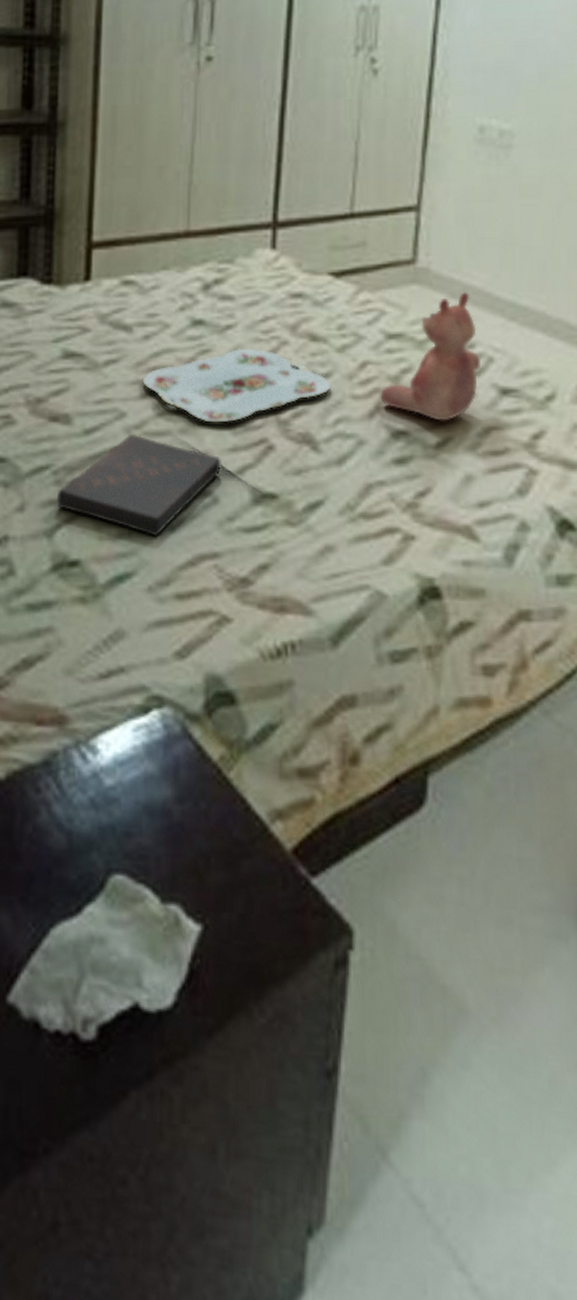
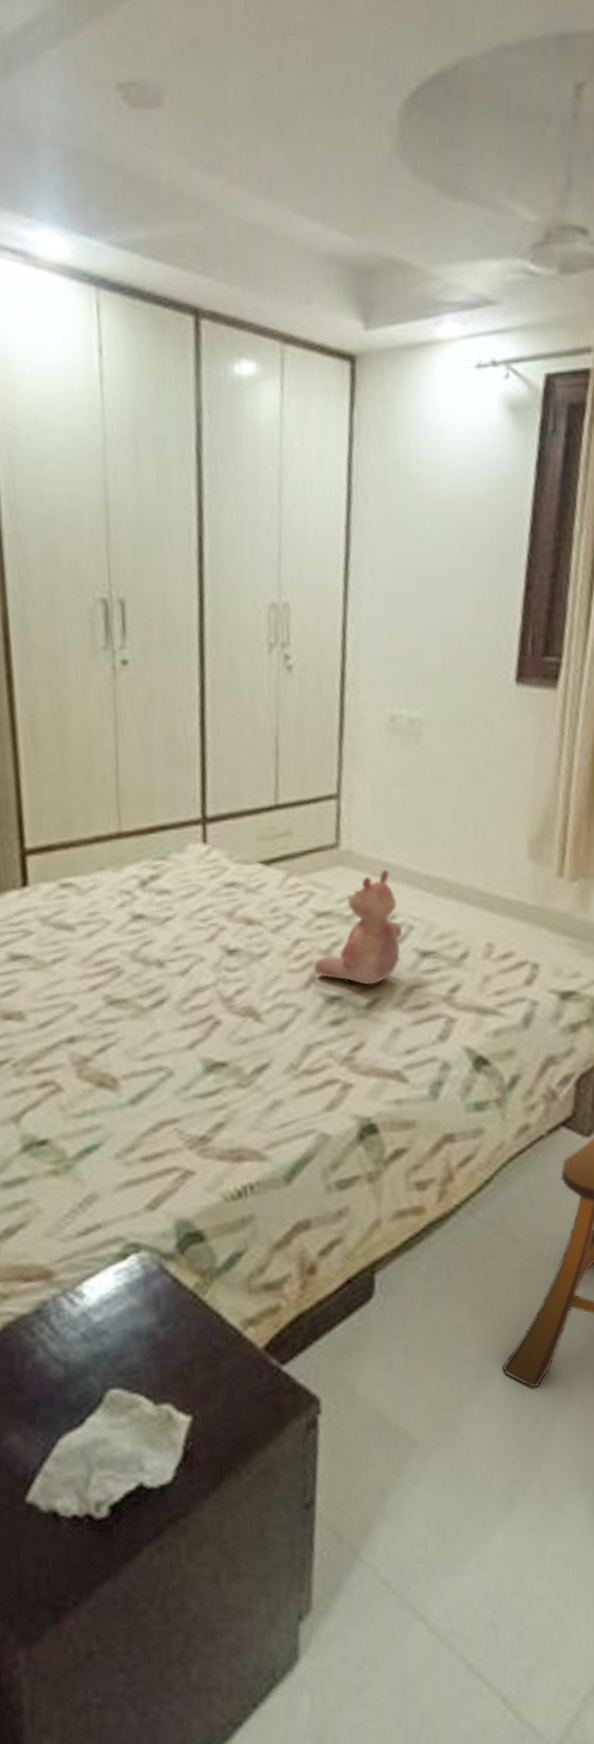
book: present [56,435,221,537] -> none [19,1024,173,1111]
serving tray: present [142,348,330,423] -> none [90,935,268,1006]

